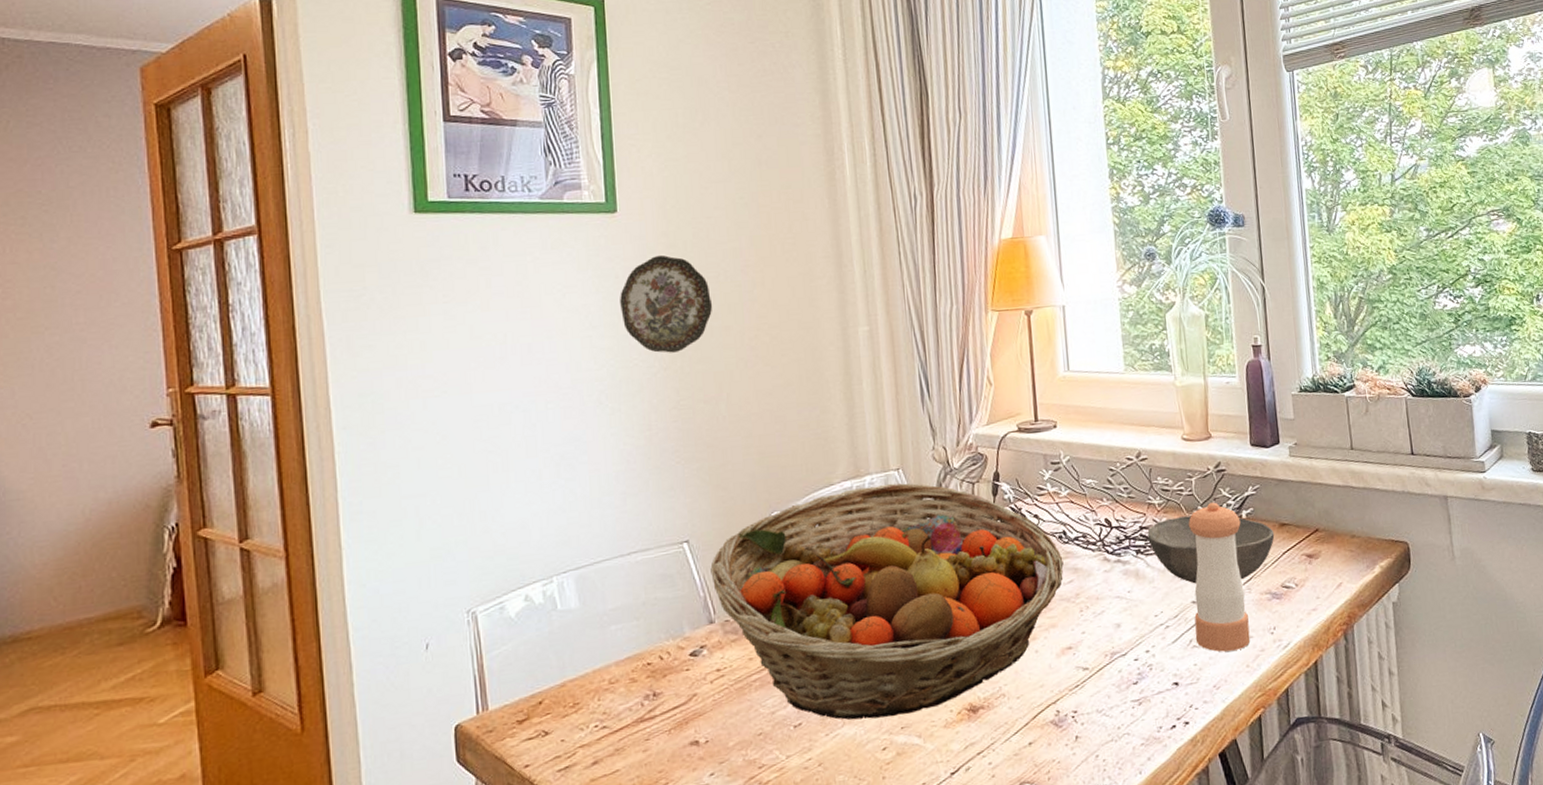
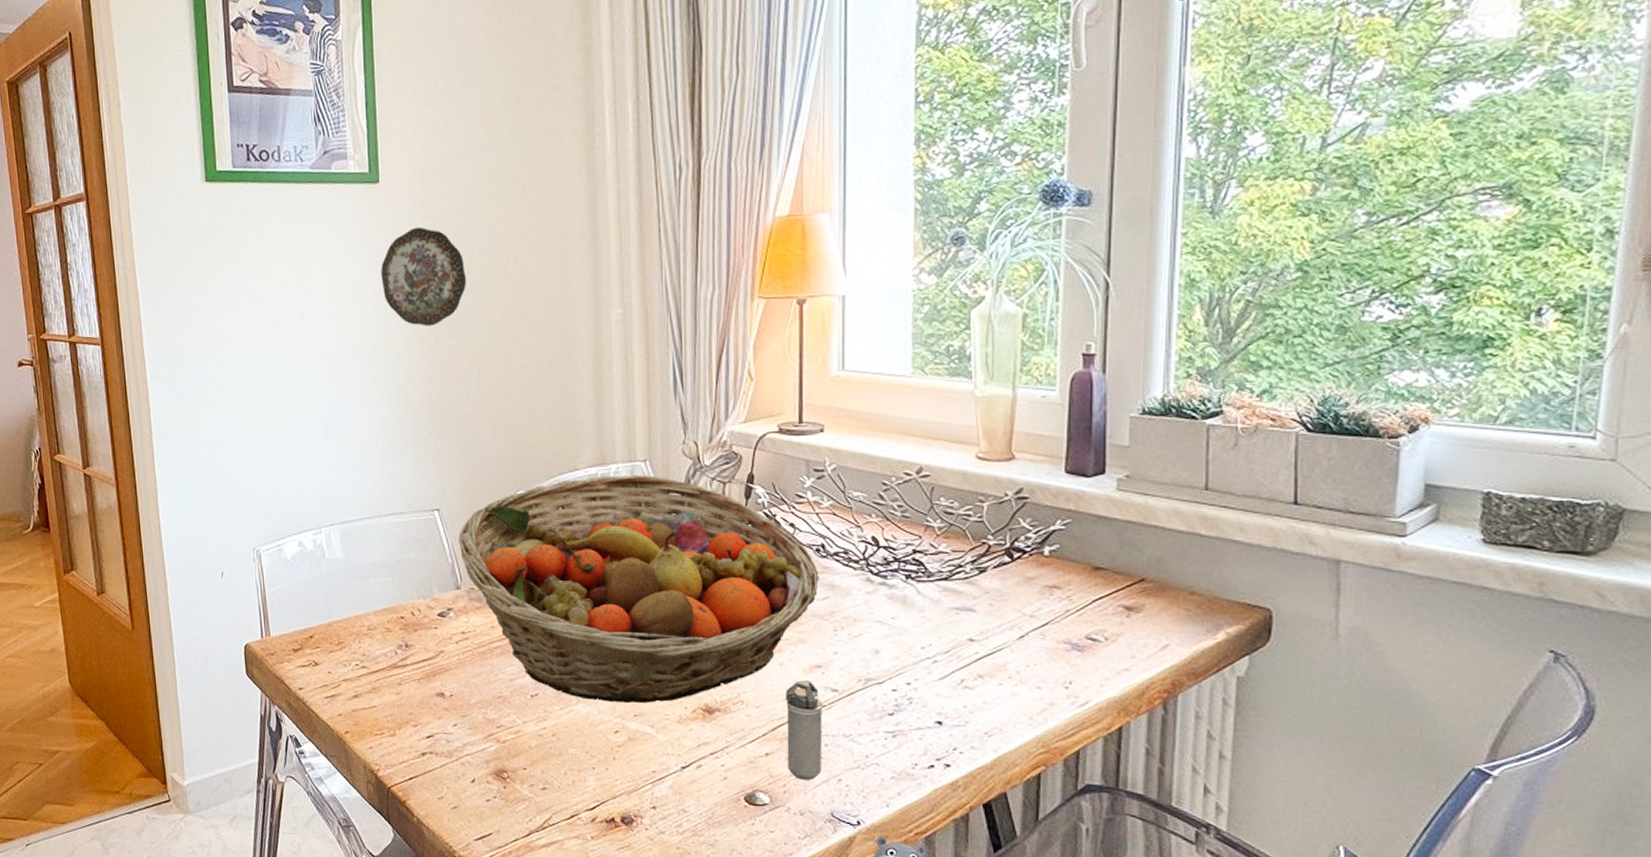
shaker: none [1042,663,1081,764] -> present [785,680,823,780]
bowl: present [1147,516,1275,584] -> none [922,545,1084,624]
pepper shaker: present [1188,502,1251,652] -> none [970,533,1041,699]

